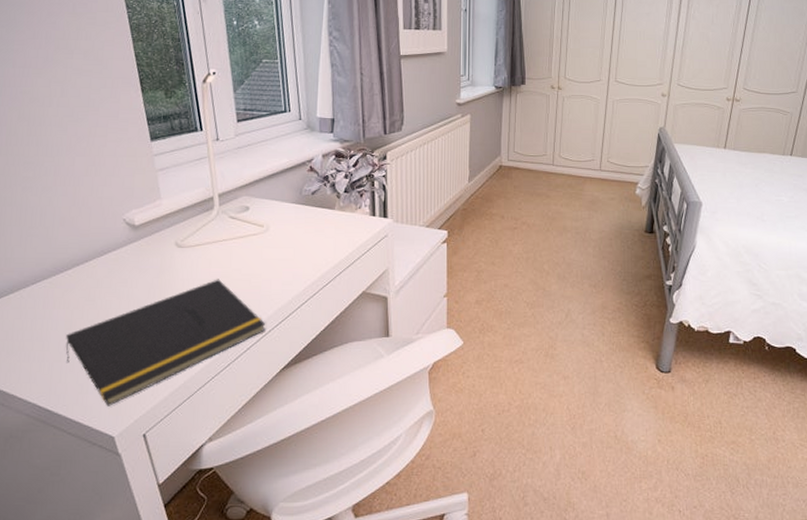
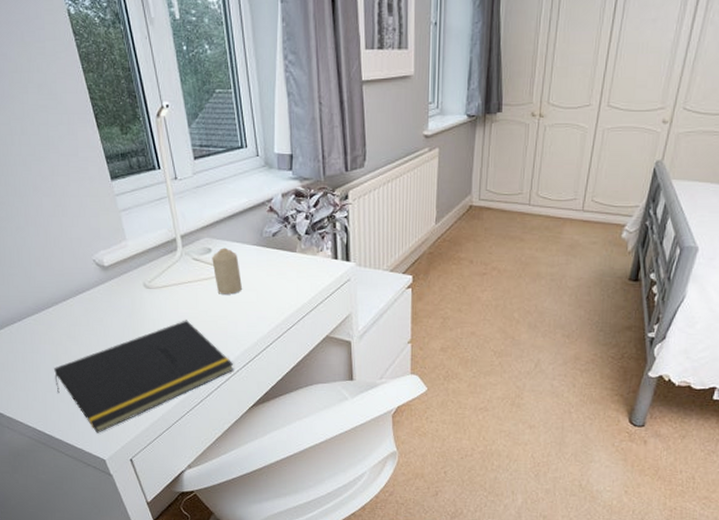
candle: none [249,206,279,252] -> present [212,247,242,295]

